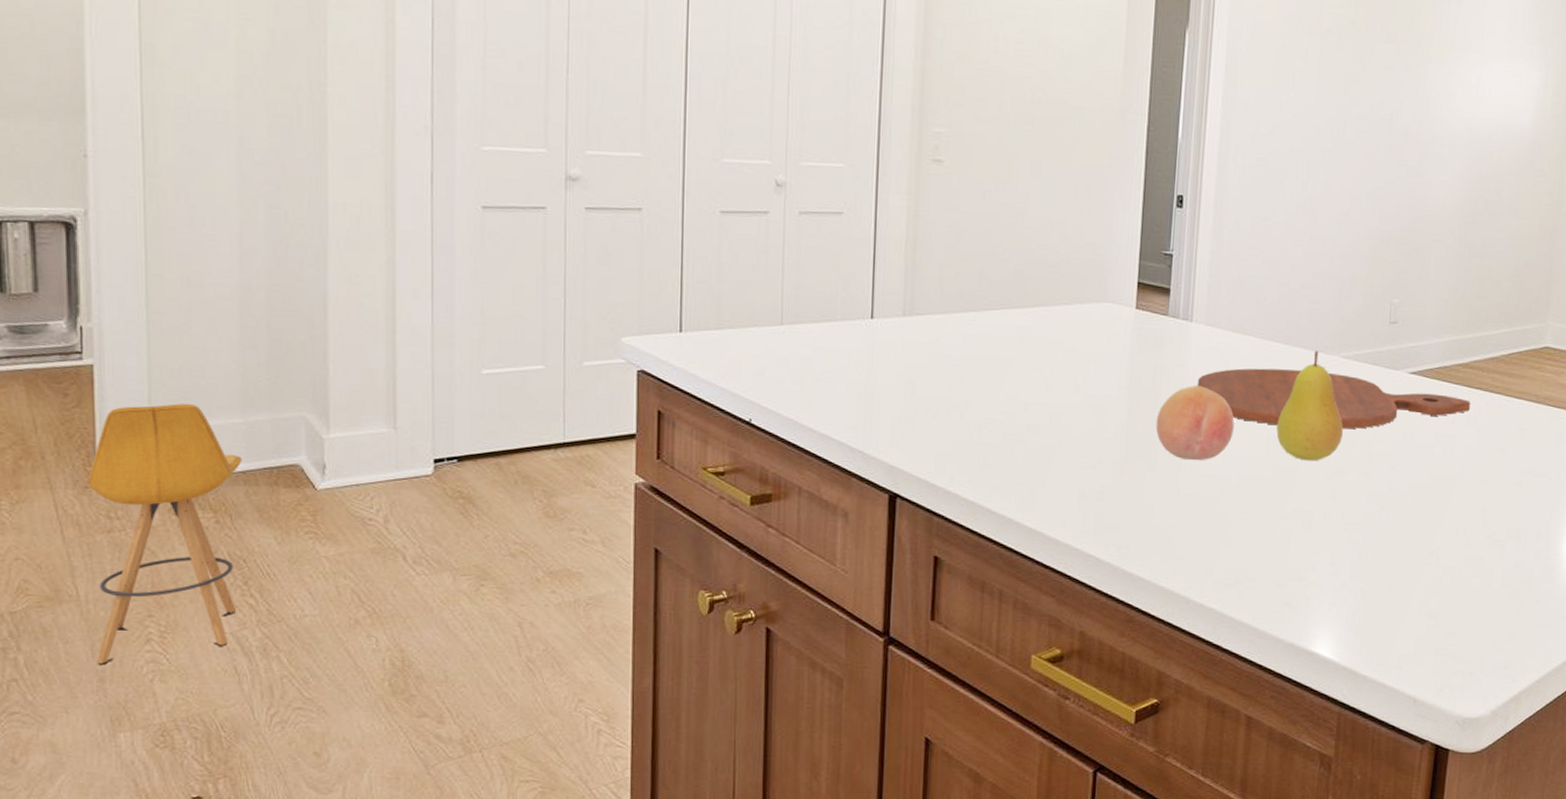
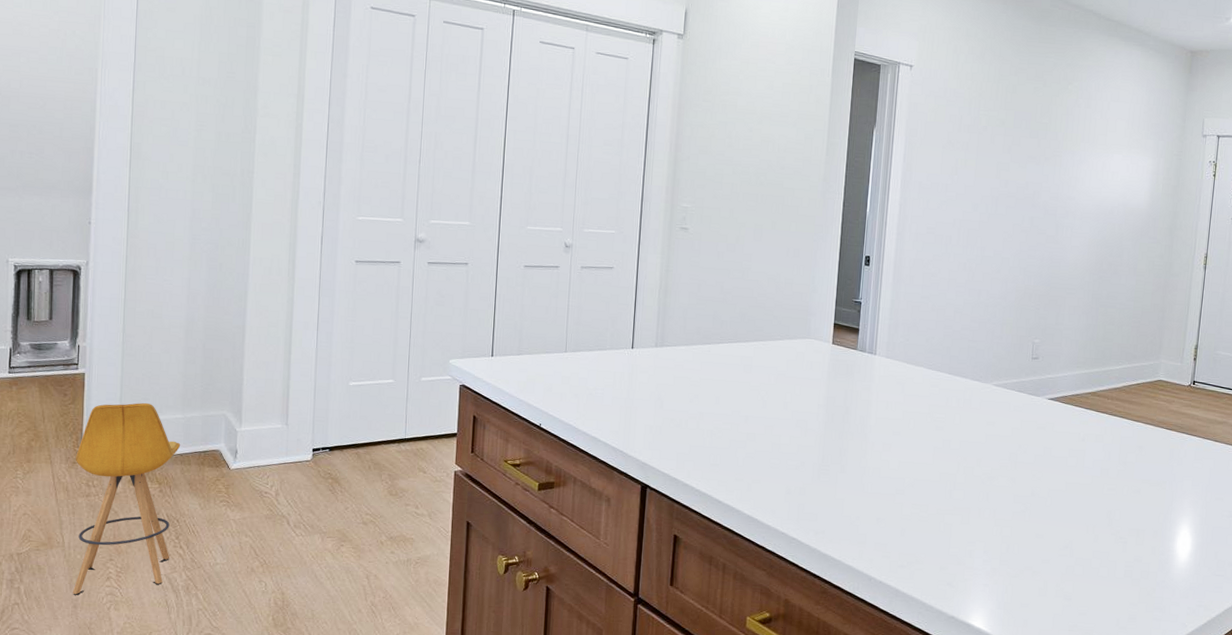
fruit: present [1155,385,1235,461] -> none [846,405,908,466]
cutting board: present [1198,368,1470,429] -> none [880,392,1098,443]
fruit: present [1276,350,1343,460] -> none [941,379,995,468]

